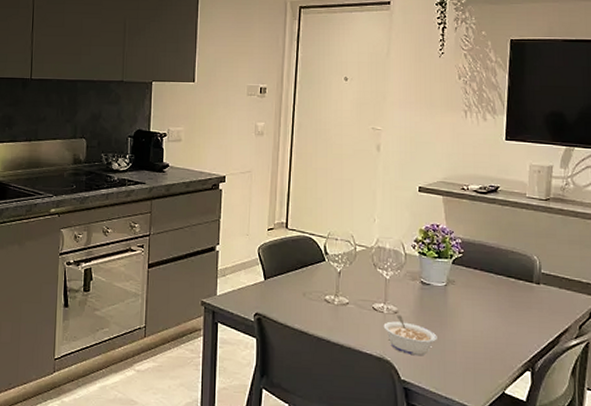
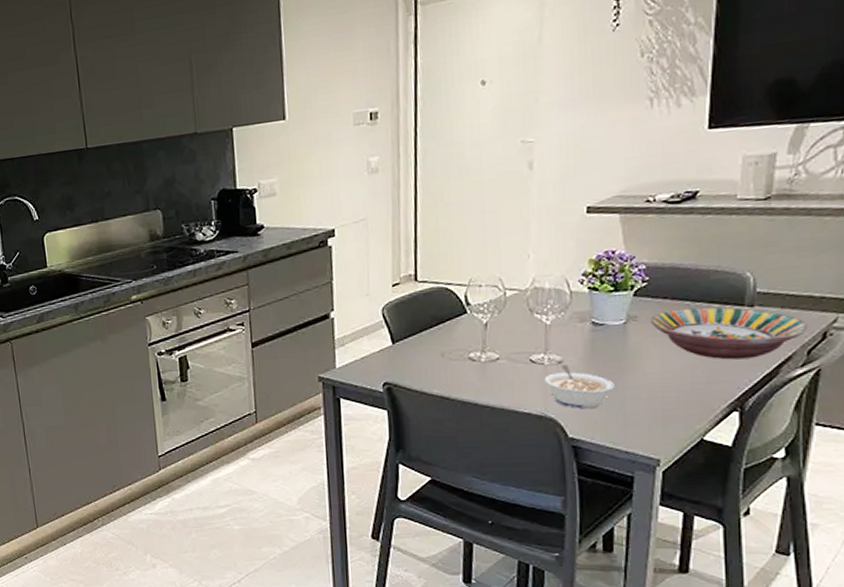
serving bowl: none [464,279,579,327] -> present [650,307,809,360]

